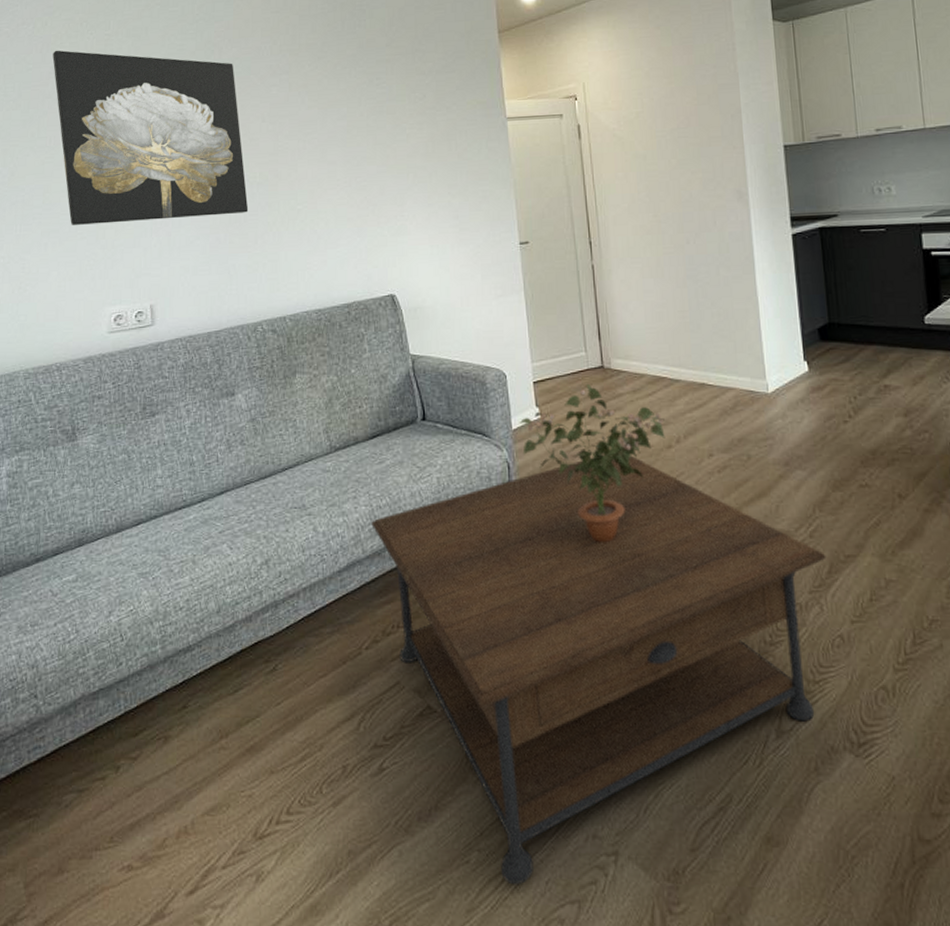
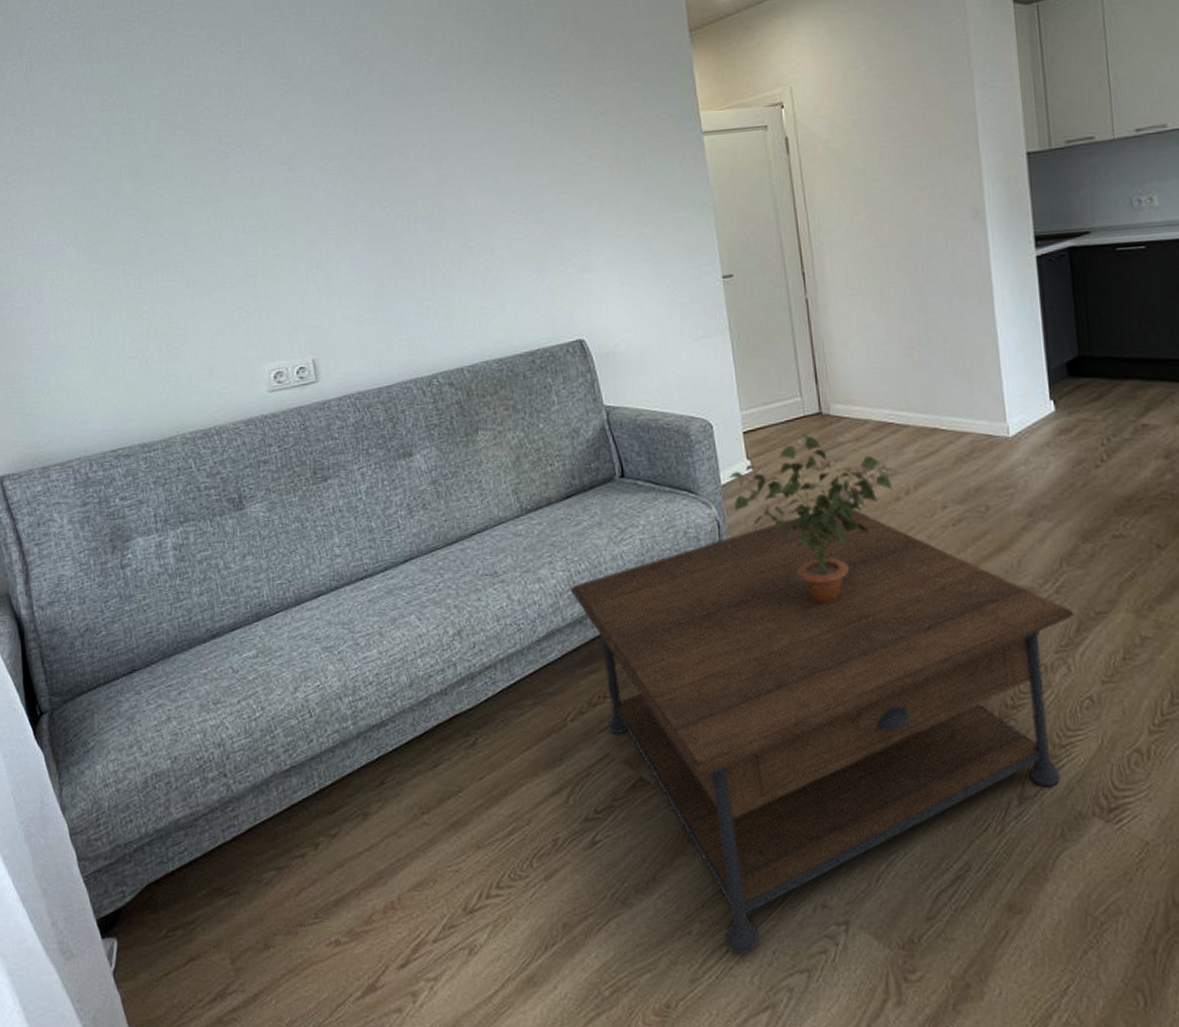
wall art: present [52,50,249,225] -> none [179,72,414,273]

